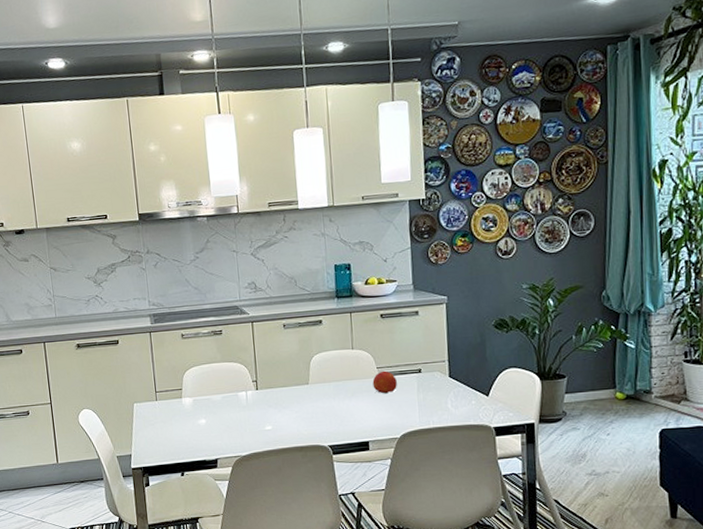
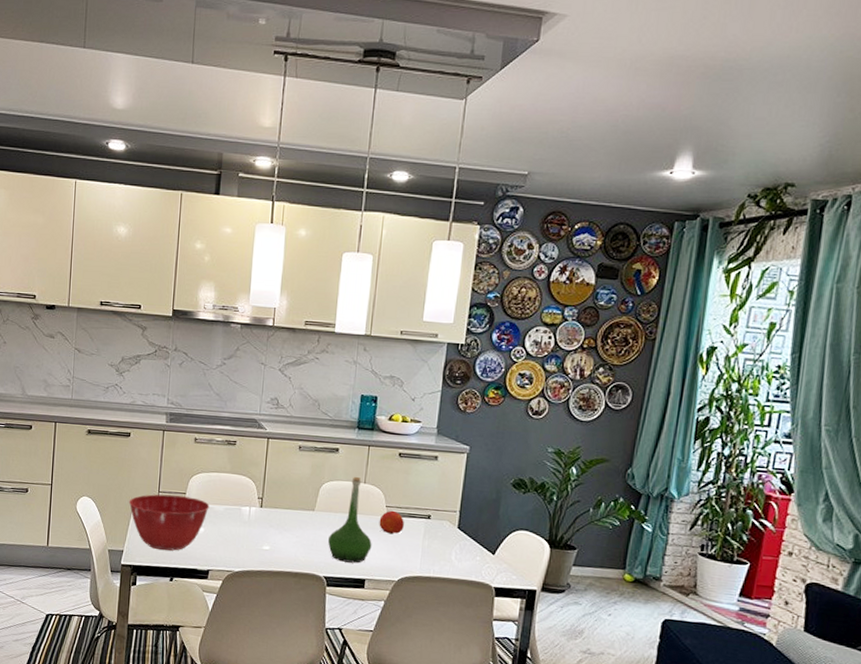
mixing bowl: none [128,392,207,448] -> present [128,494,210,551]
vase: none [327,344,370,429] -> present [328,476,372,563]

